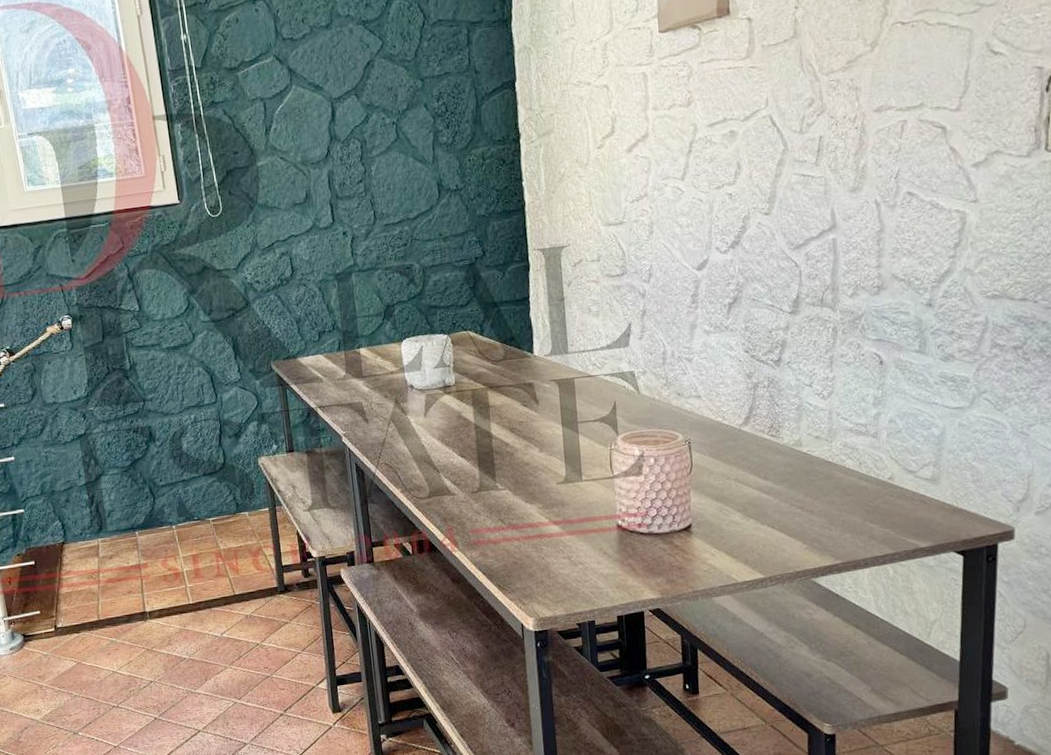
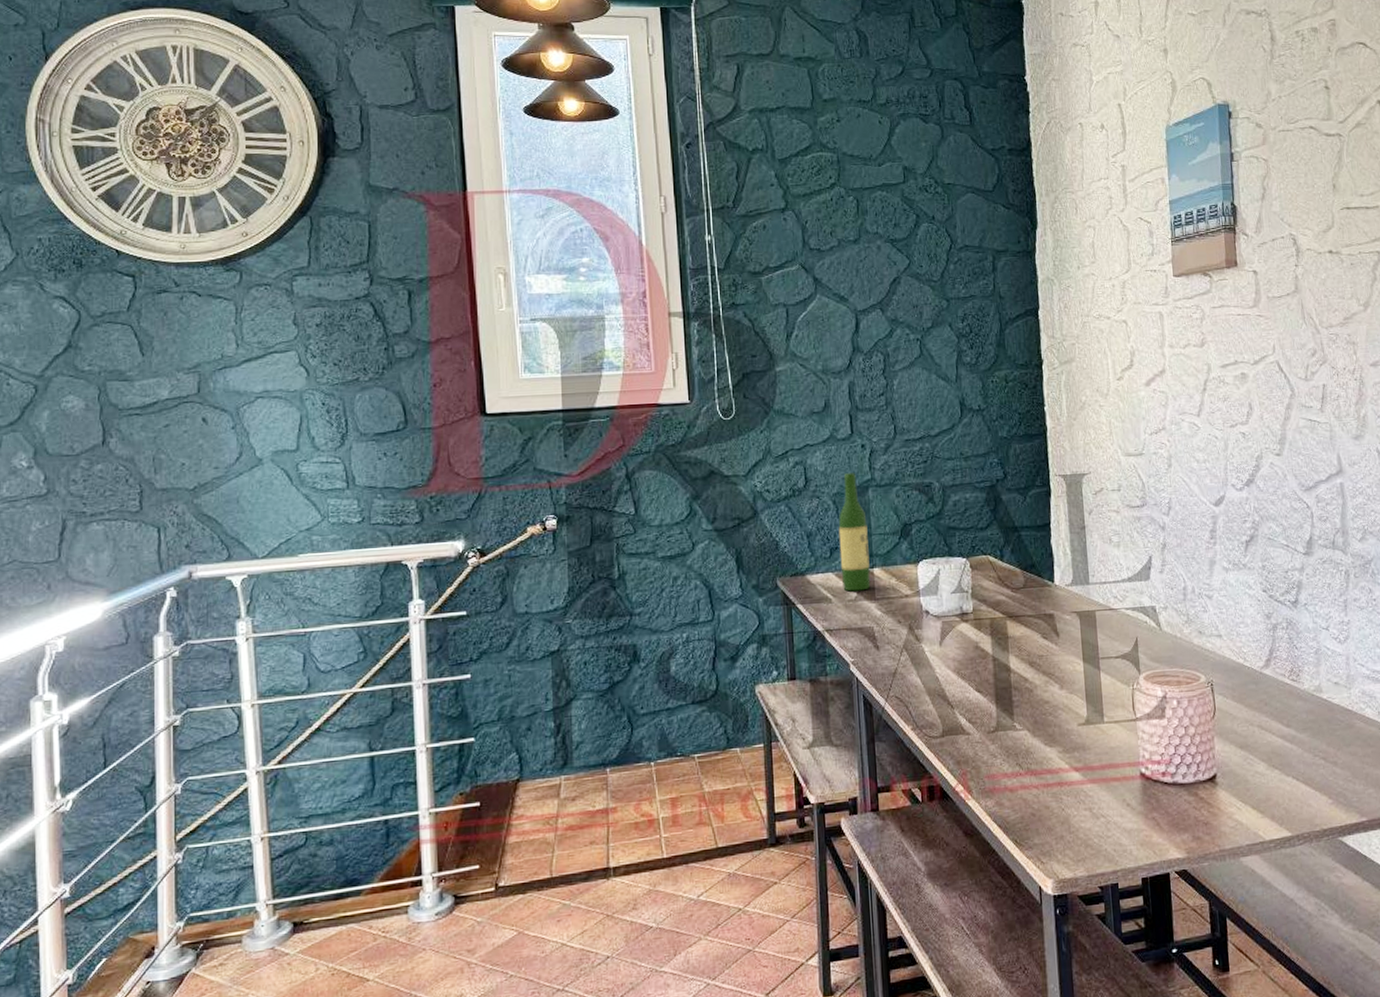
wine bottle: none [325,260,358,371] -> present [838,473,871,592]

